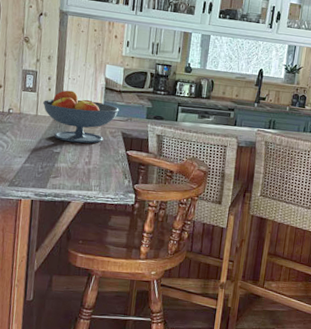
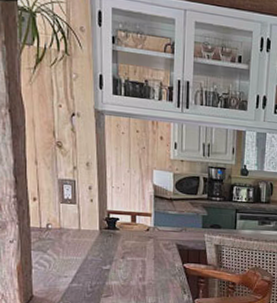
fruit bowl: present [43,89,119,144] -> none [86,200,172,258]

